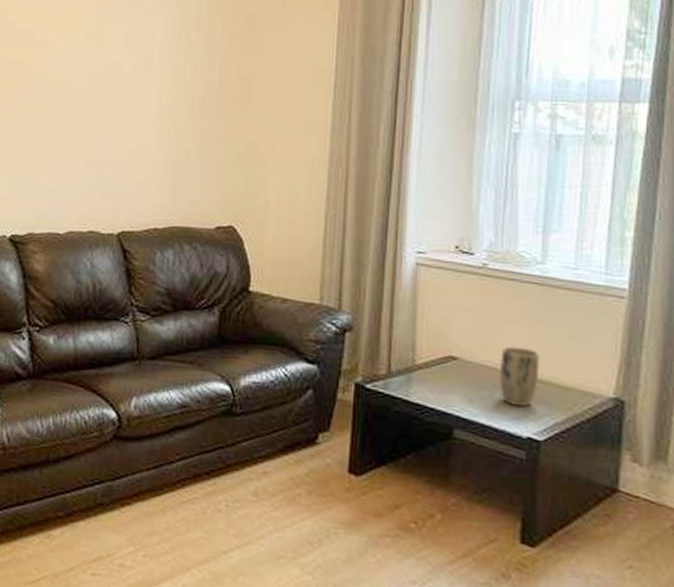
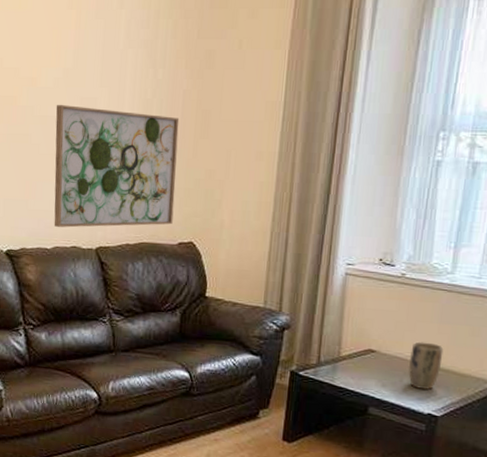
wall art: none [68,70,216,209] -> present [54,105,180,228]

